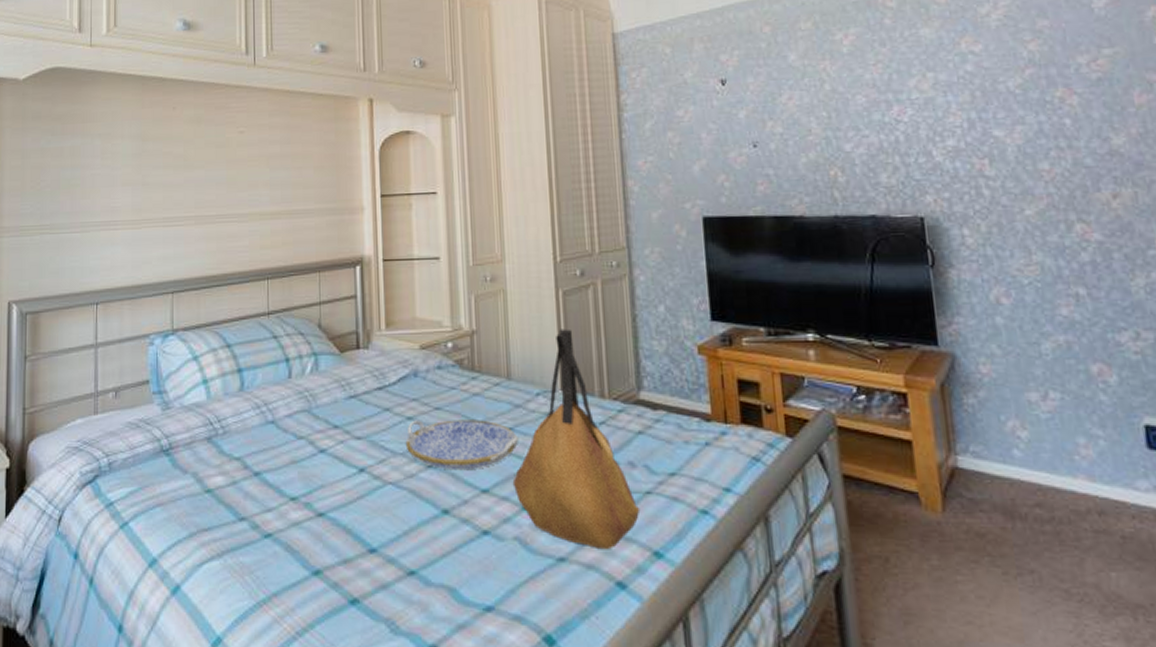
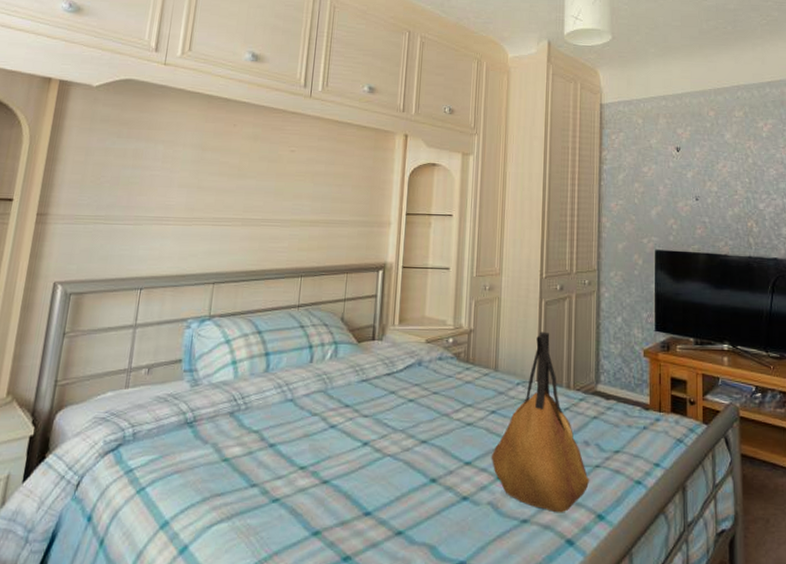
serving tray: present [405,420,519,471] -> none [405,402,500,446]

